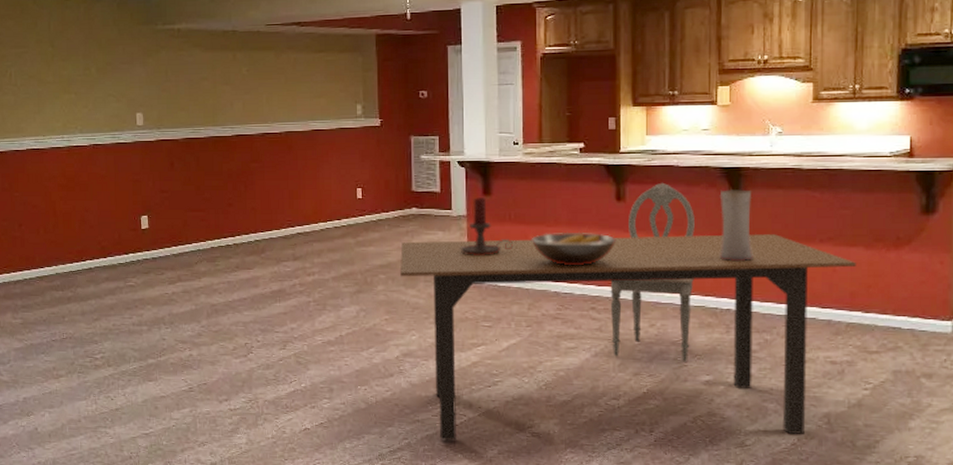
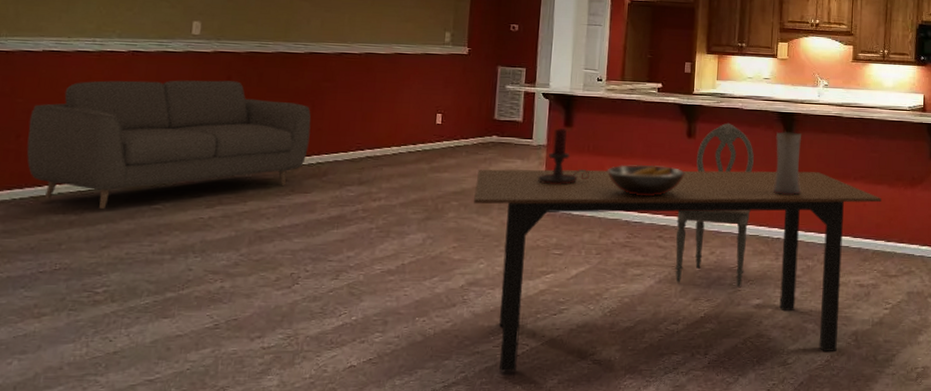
sofa: none [26,167,246,287] -> present [26,80,311,210]

